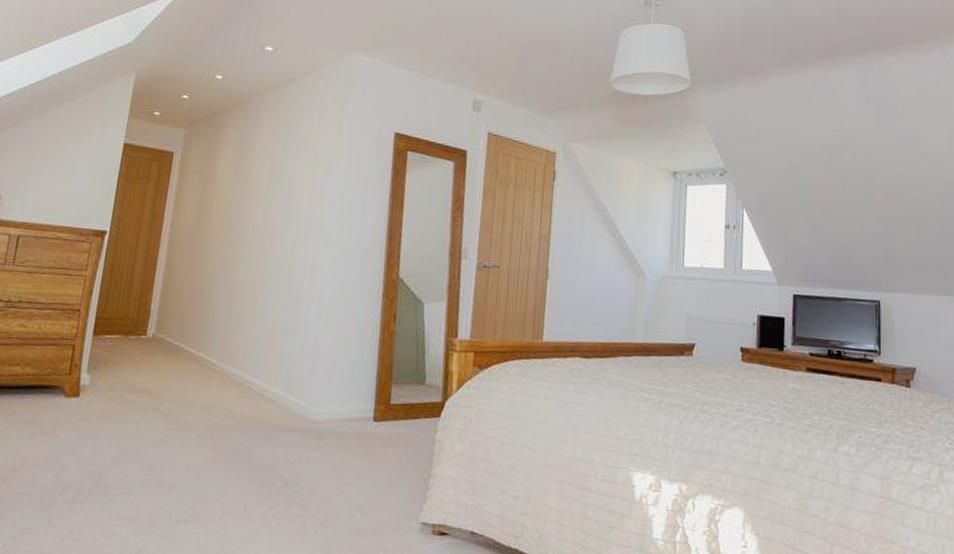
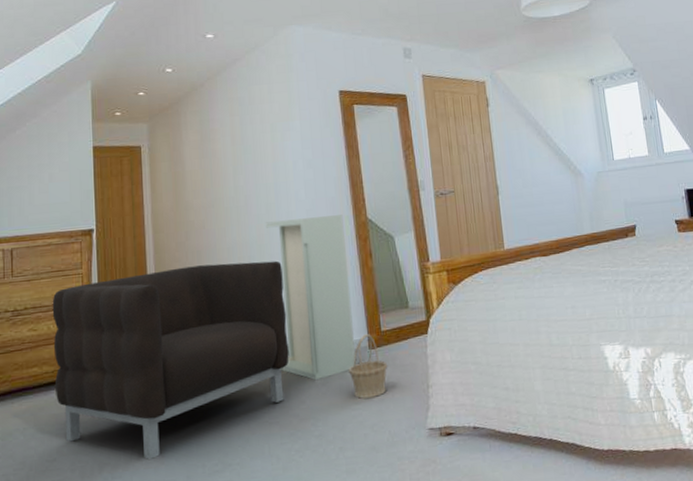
armchair: none [32,287,297,491] -> present [52,261,289,459]
storage cabinet: none [274,260,373,444] -> present [265,215,355,381]
basket: none [346,404,390,475] -> present [348,334,388,399]

